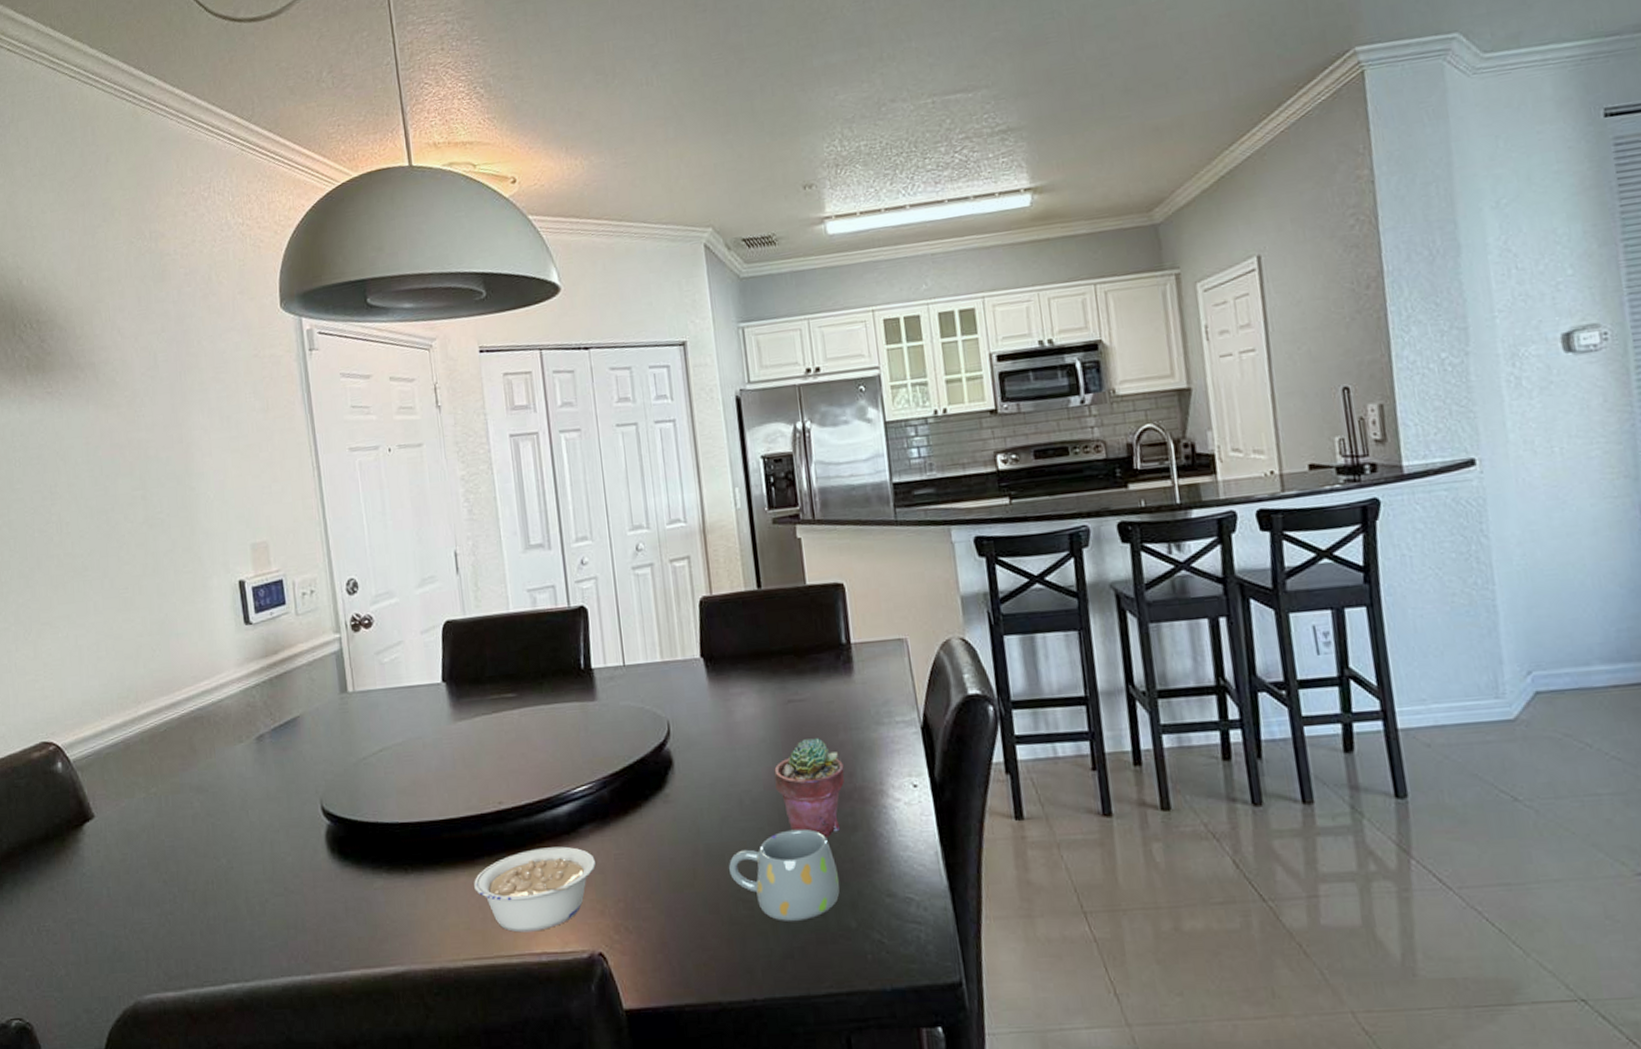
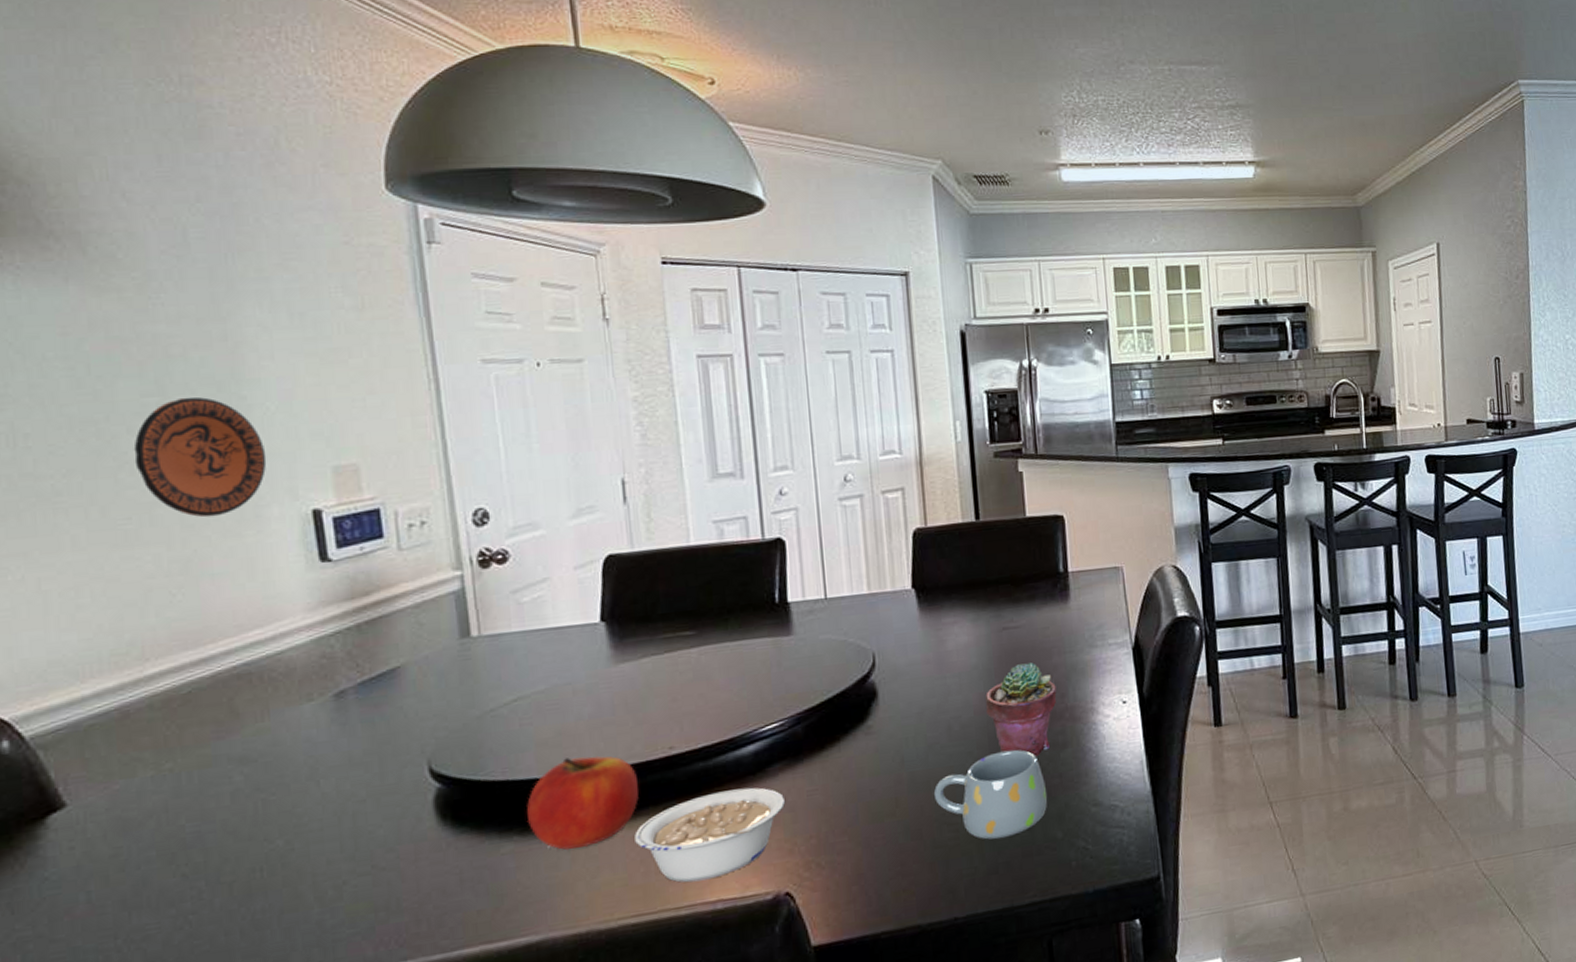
decorative plate: none [128,489,209,588] -> present [133,397,267,518]
apple: none [392,805,477,890] -> present [526,756,640,850]

